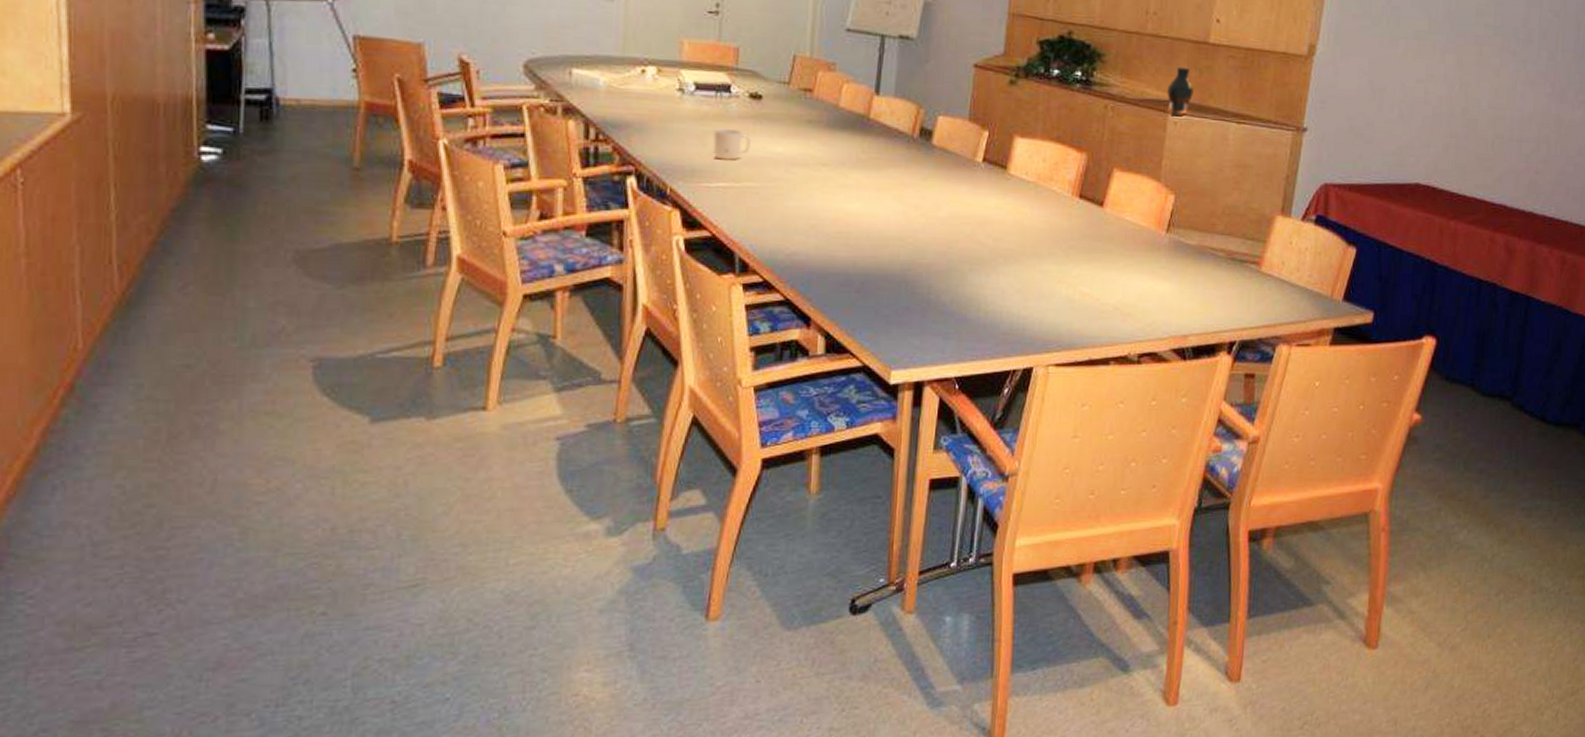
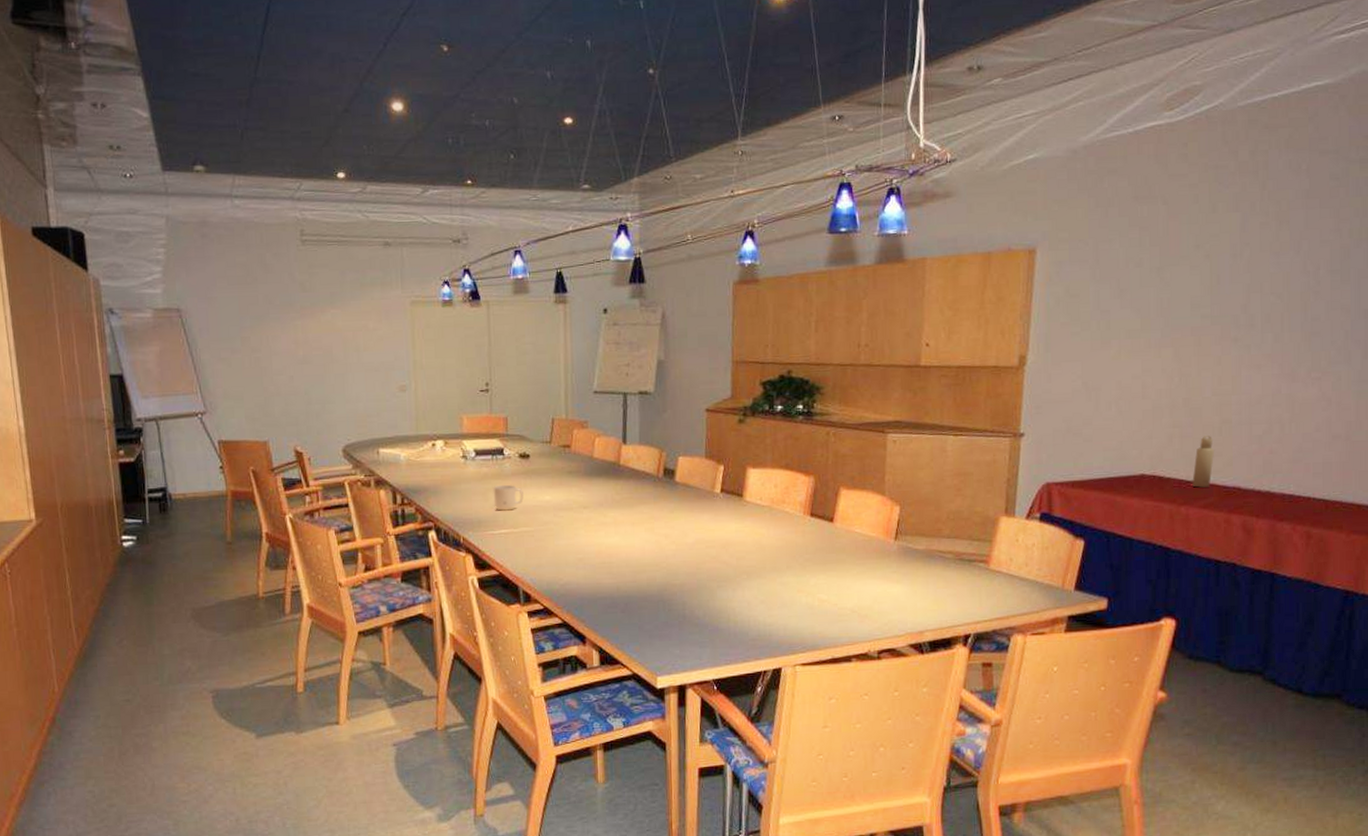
vase: present [1167,67,1194,117] -> none [884,391,909,436]
bottle: none [1463,149,1487,203] -> present [1192,436,1215,488]

